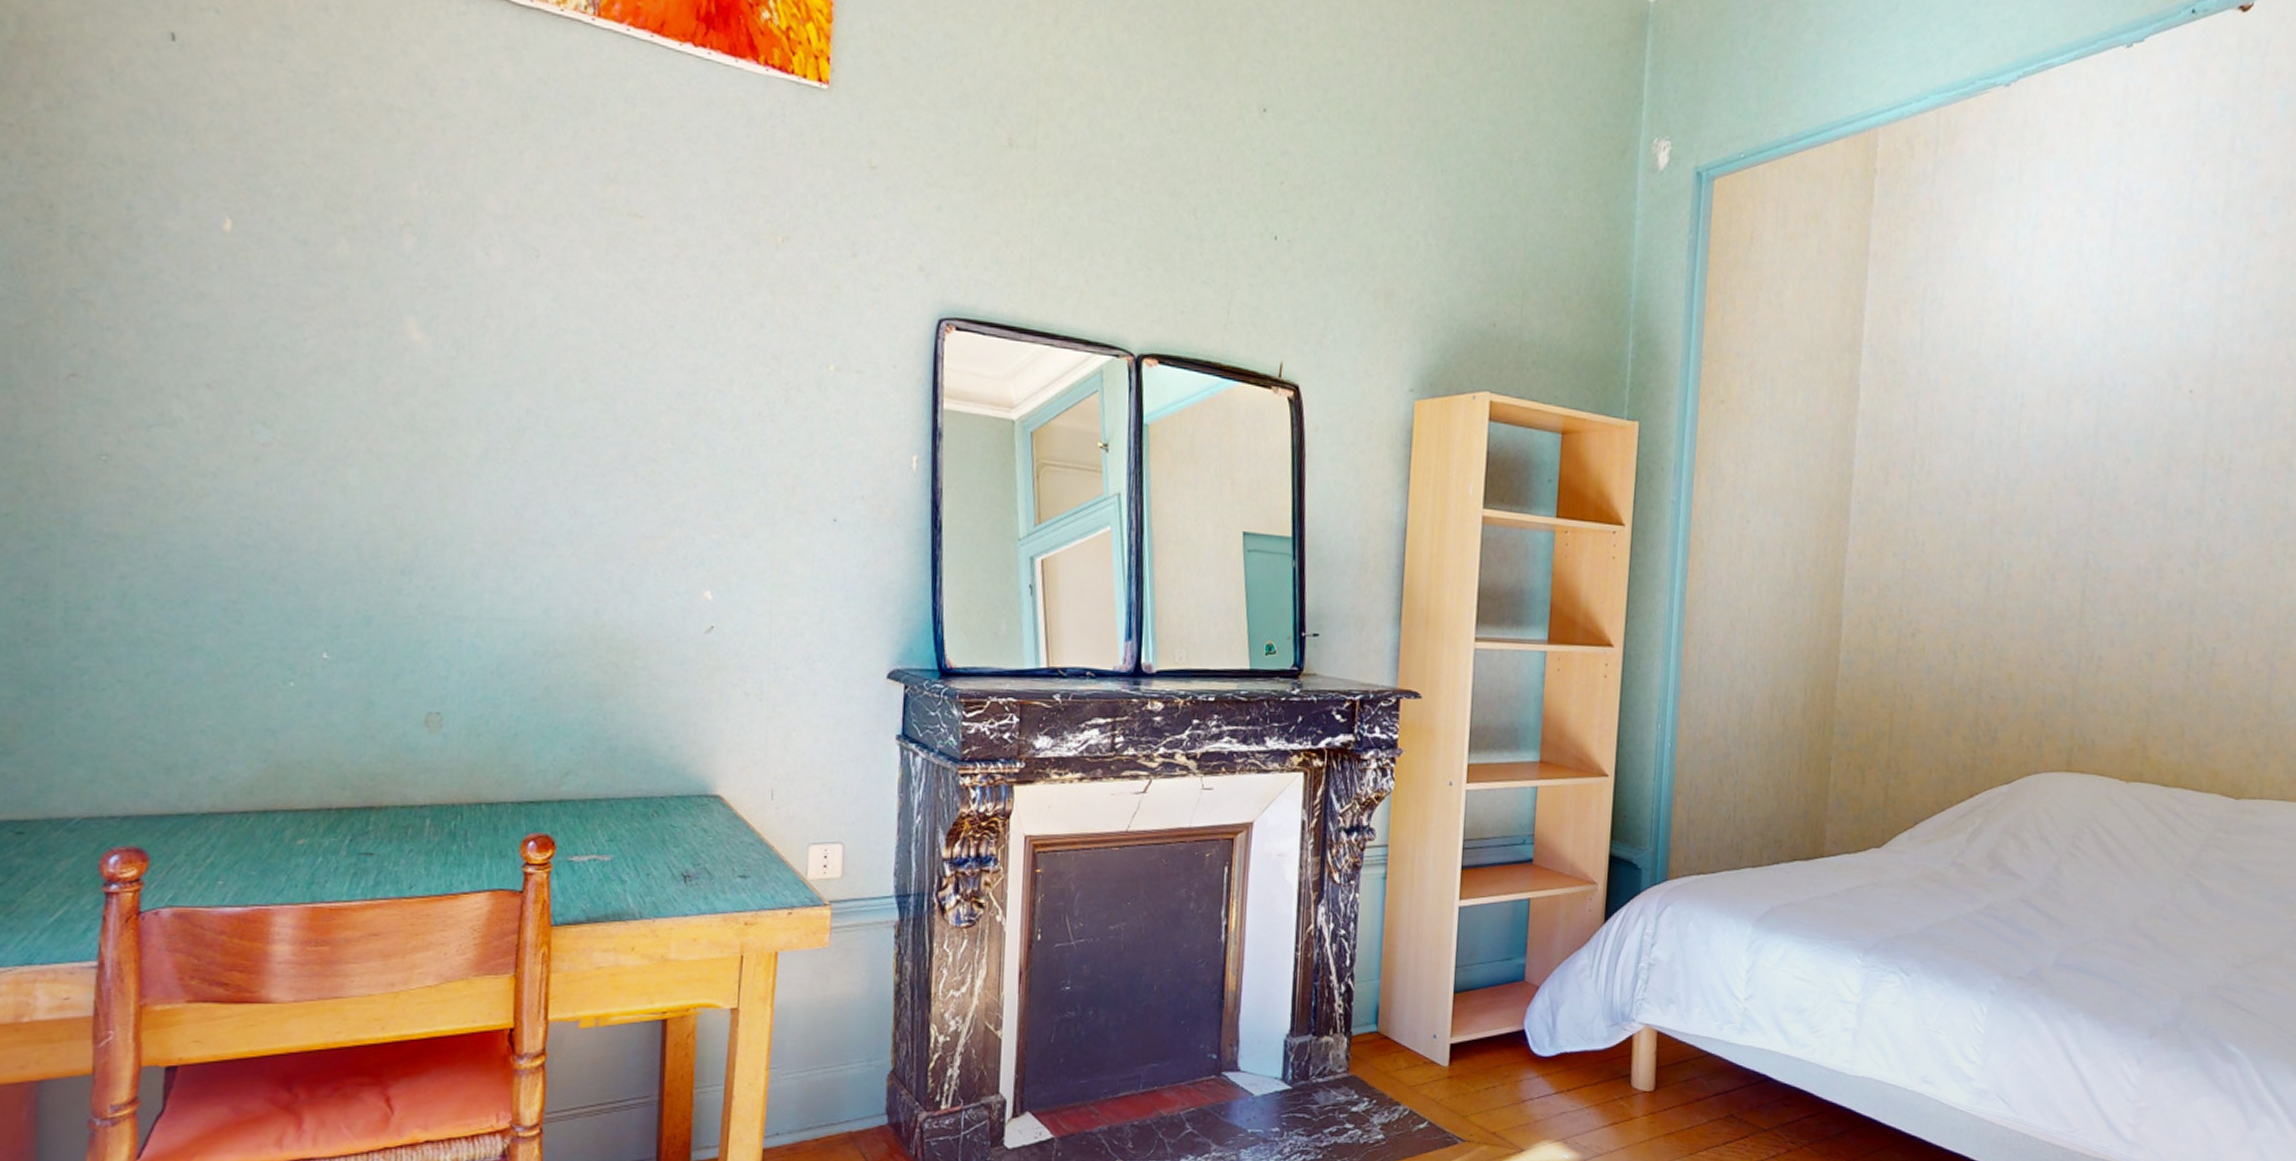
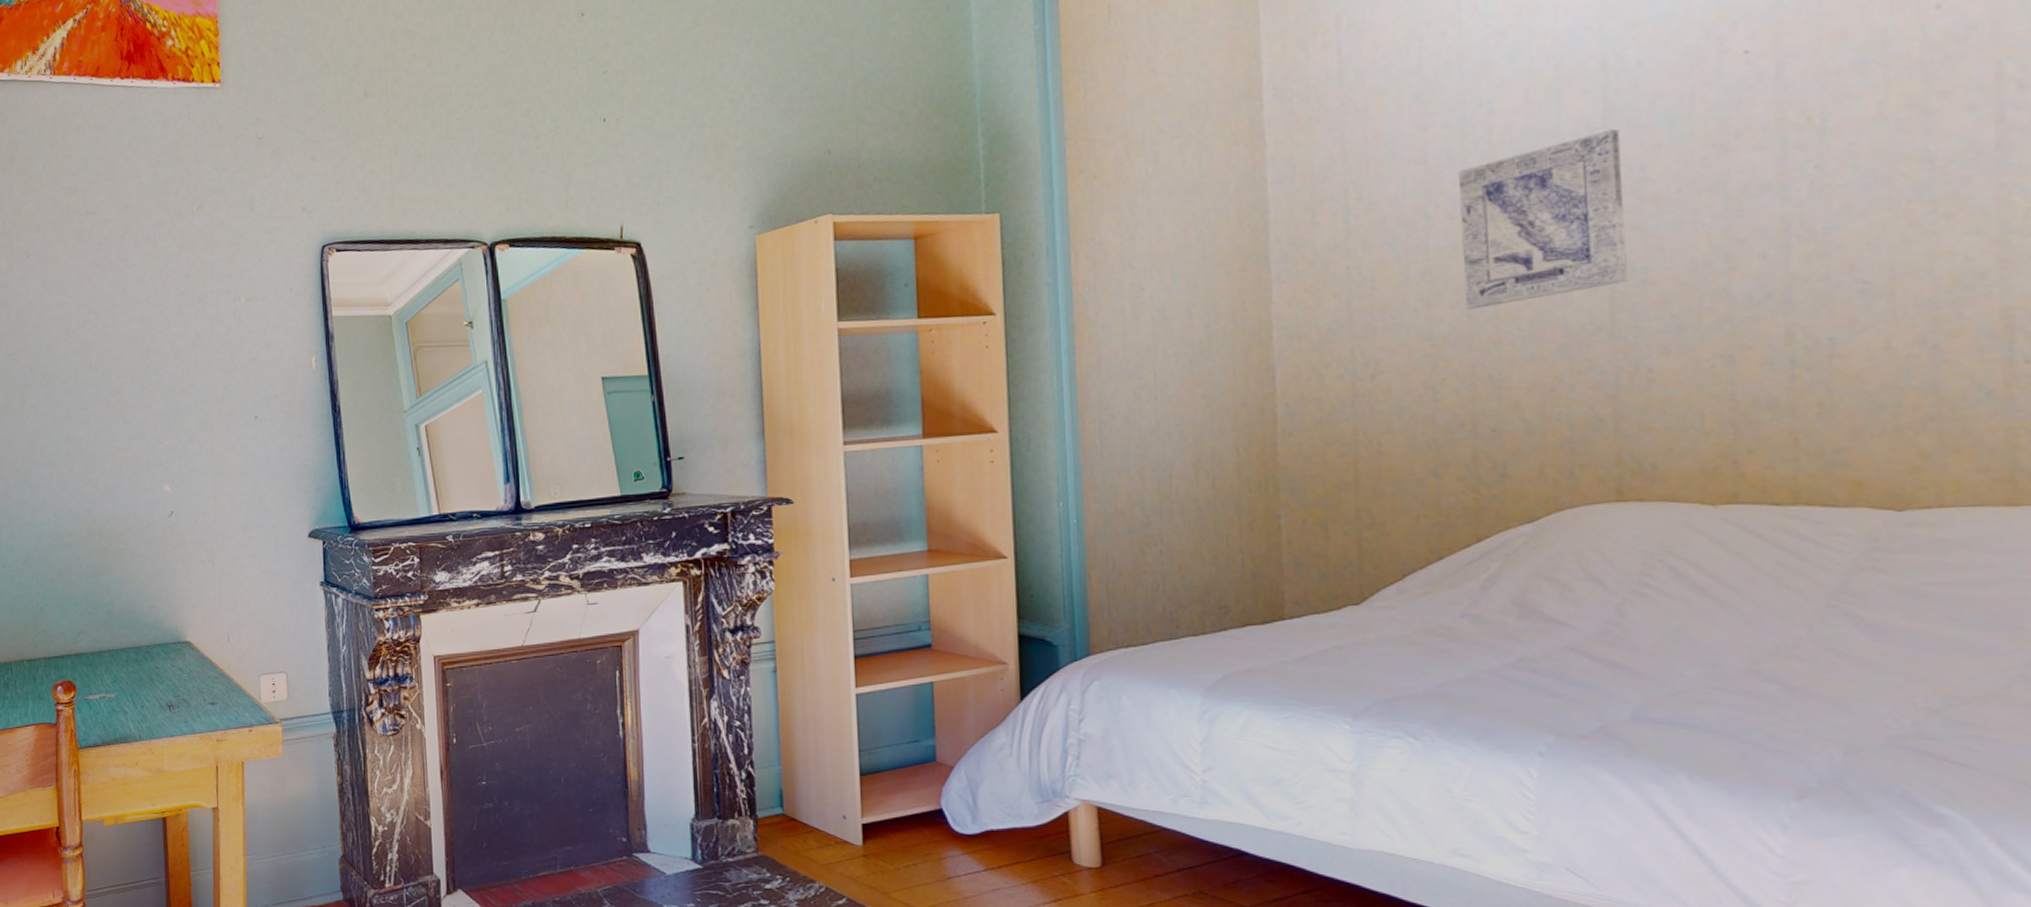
wall art: none [1985,439,2104,584] -> present [1459,128,1628,309]

